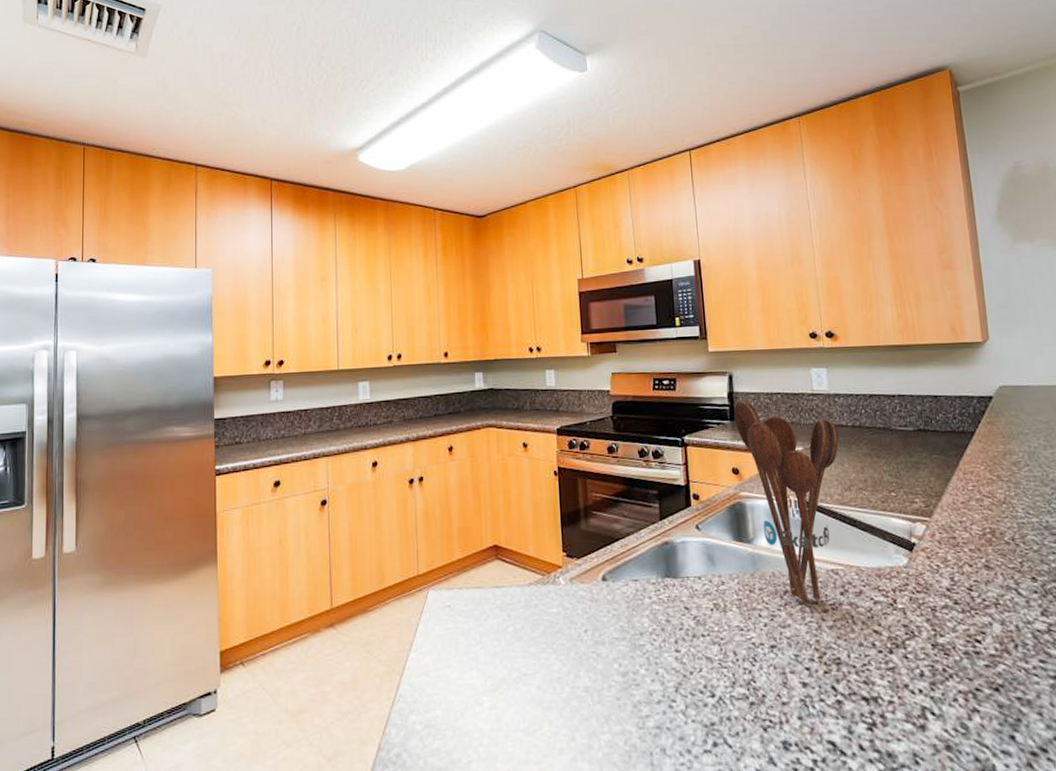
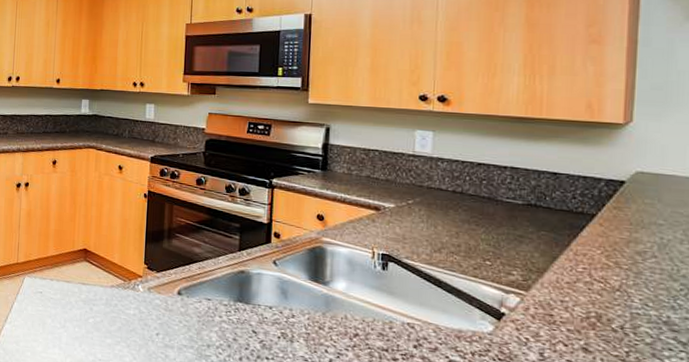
utensil holder: present [733,399,839,604] -> none [326,152,437,349]

